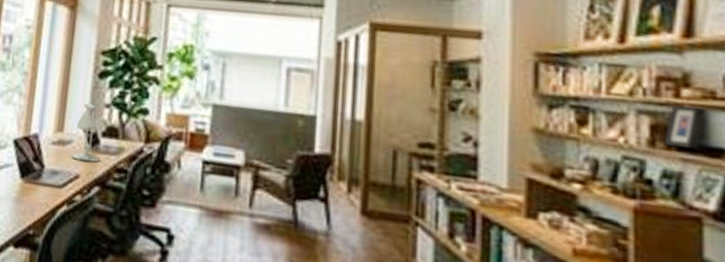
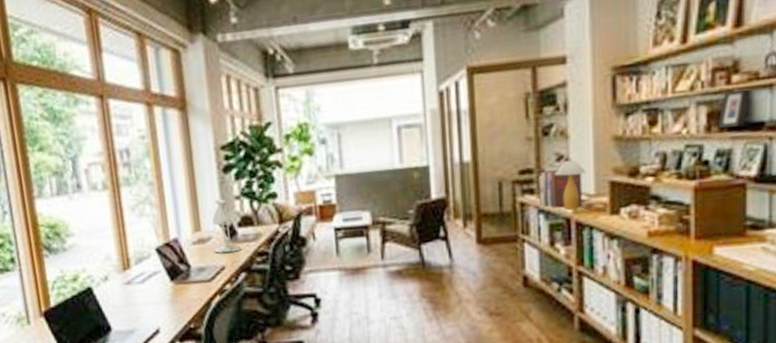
books: none [440,150,493,200] -> present [538,170,583,208]
table lamp: none [460,140,500,203] -> present [554,157,587,211]

